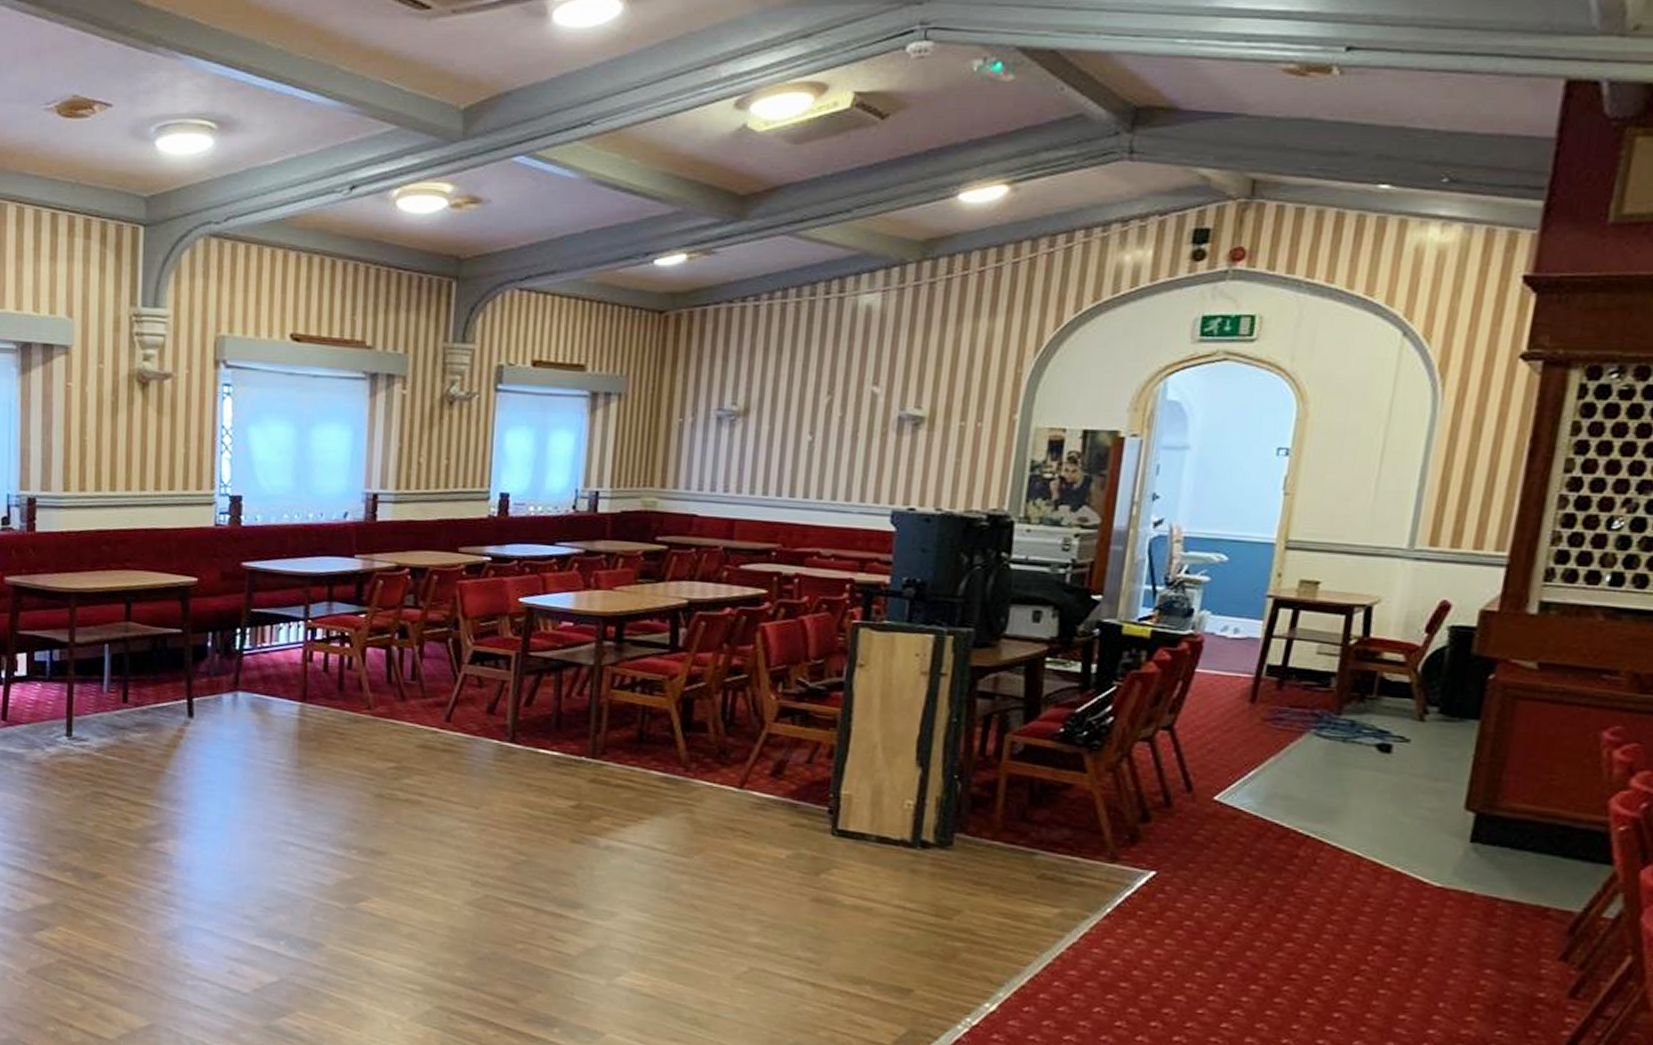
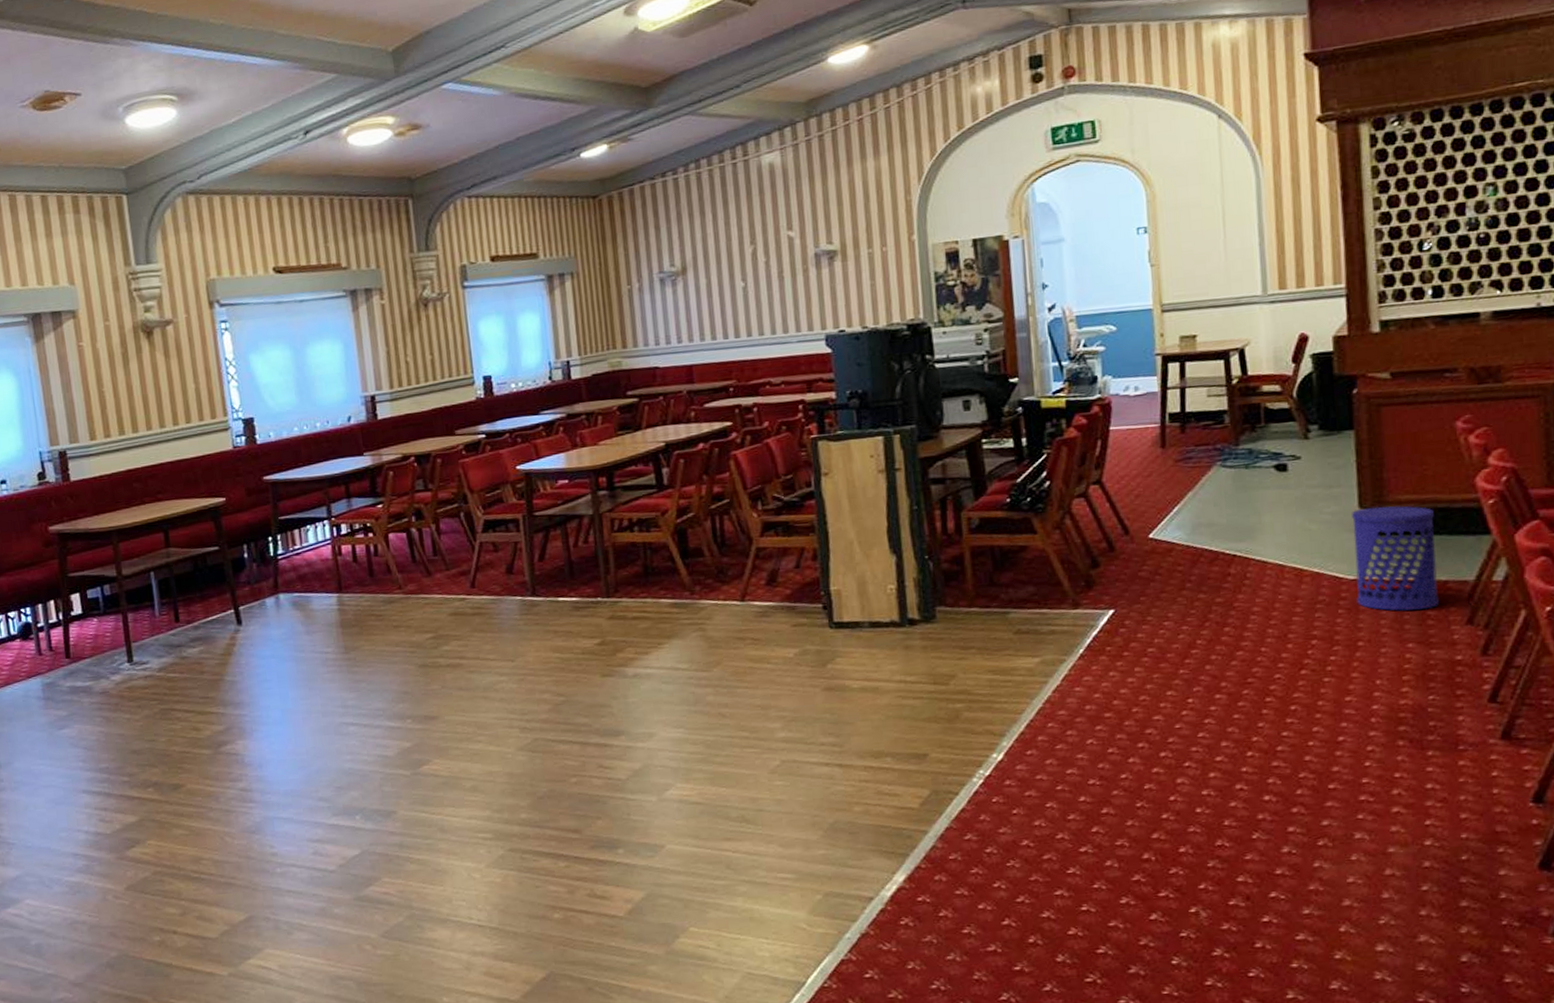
waste bin: none [1437,810,1552,936] -> present [1352,506,1440,611]

